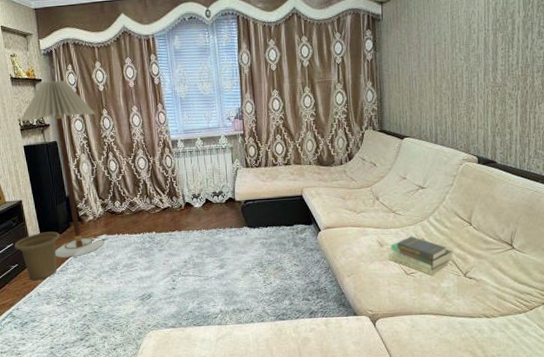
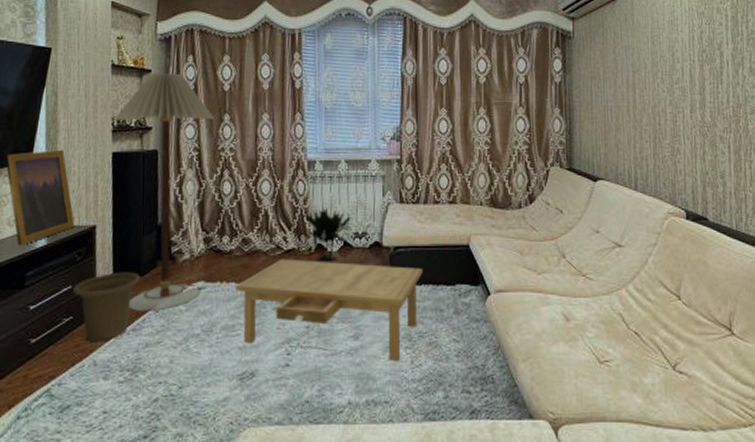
coffee table: none [129,214,268,282] -> present [235,258,423,361]
potted plant: none [173,175,212,216] -> present [304,208,353,264]
books: present [388,236,453,275] -> none [575,309,659,366]

